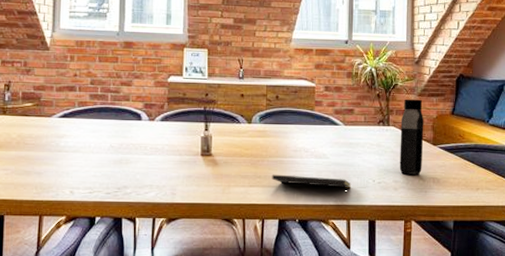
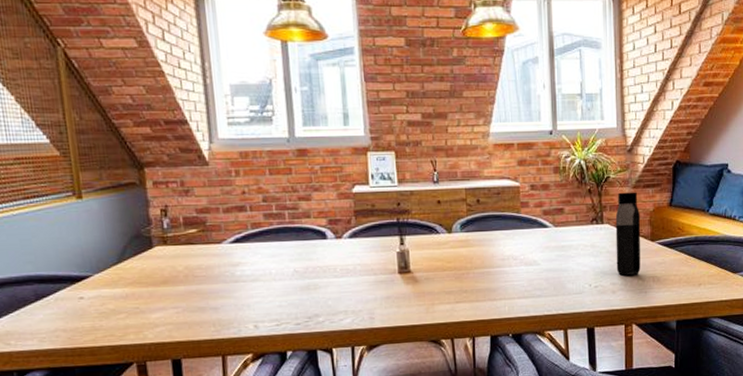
notepad: present [272,174,352,194] -> none [479,286,567,302]

